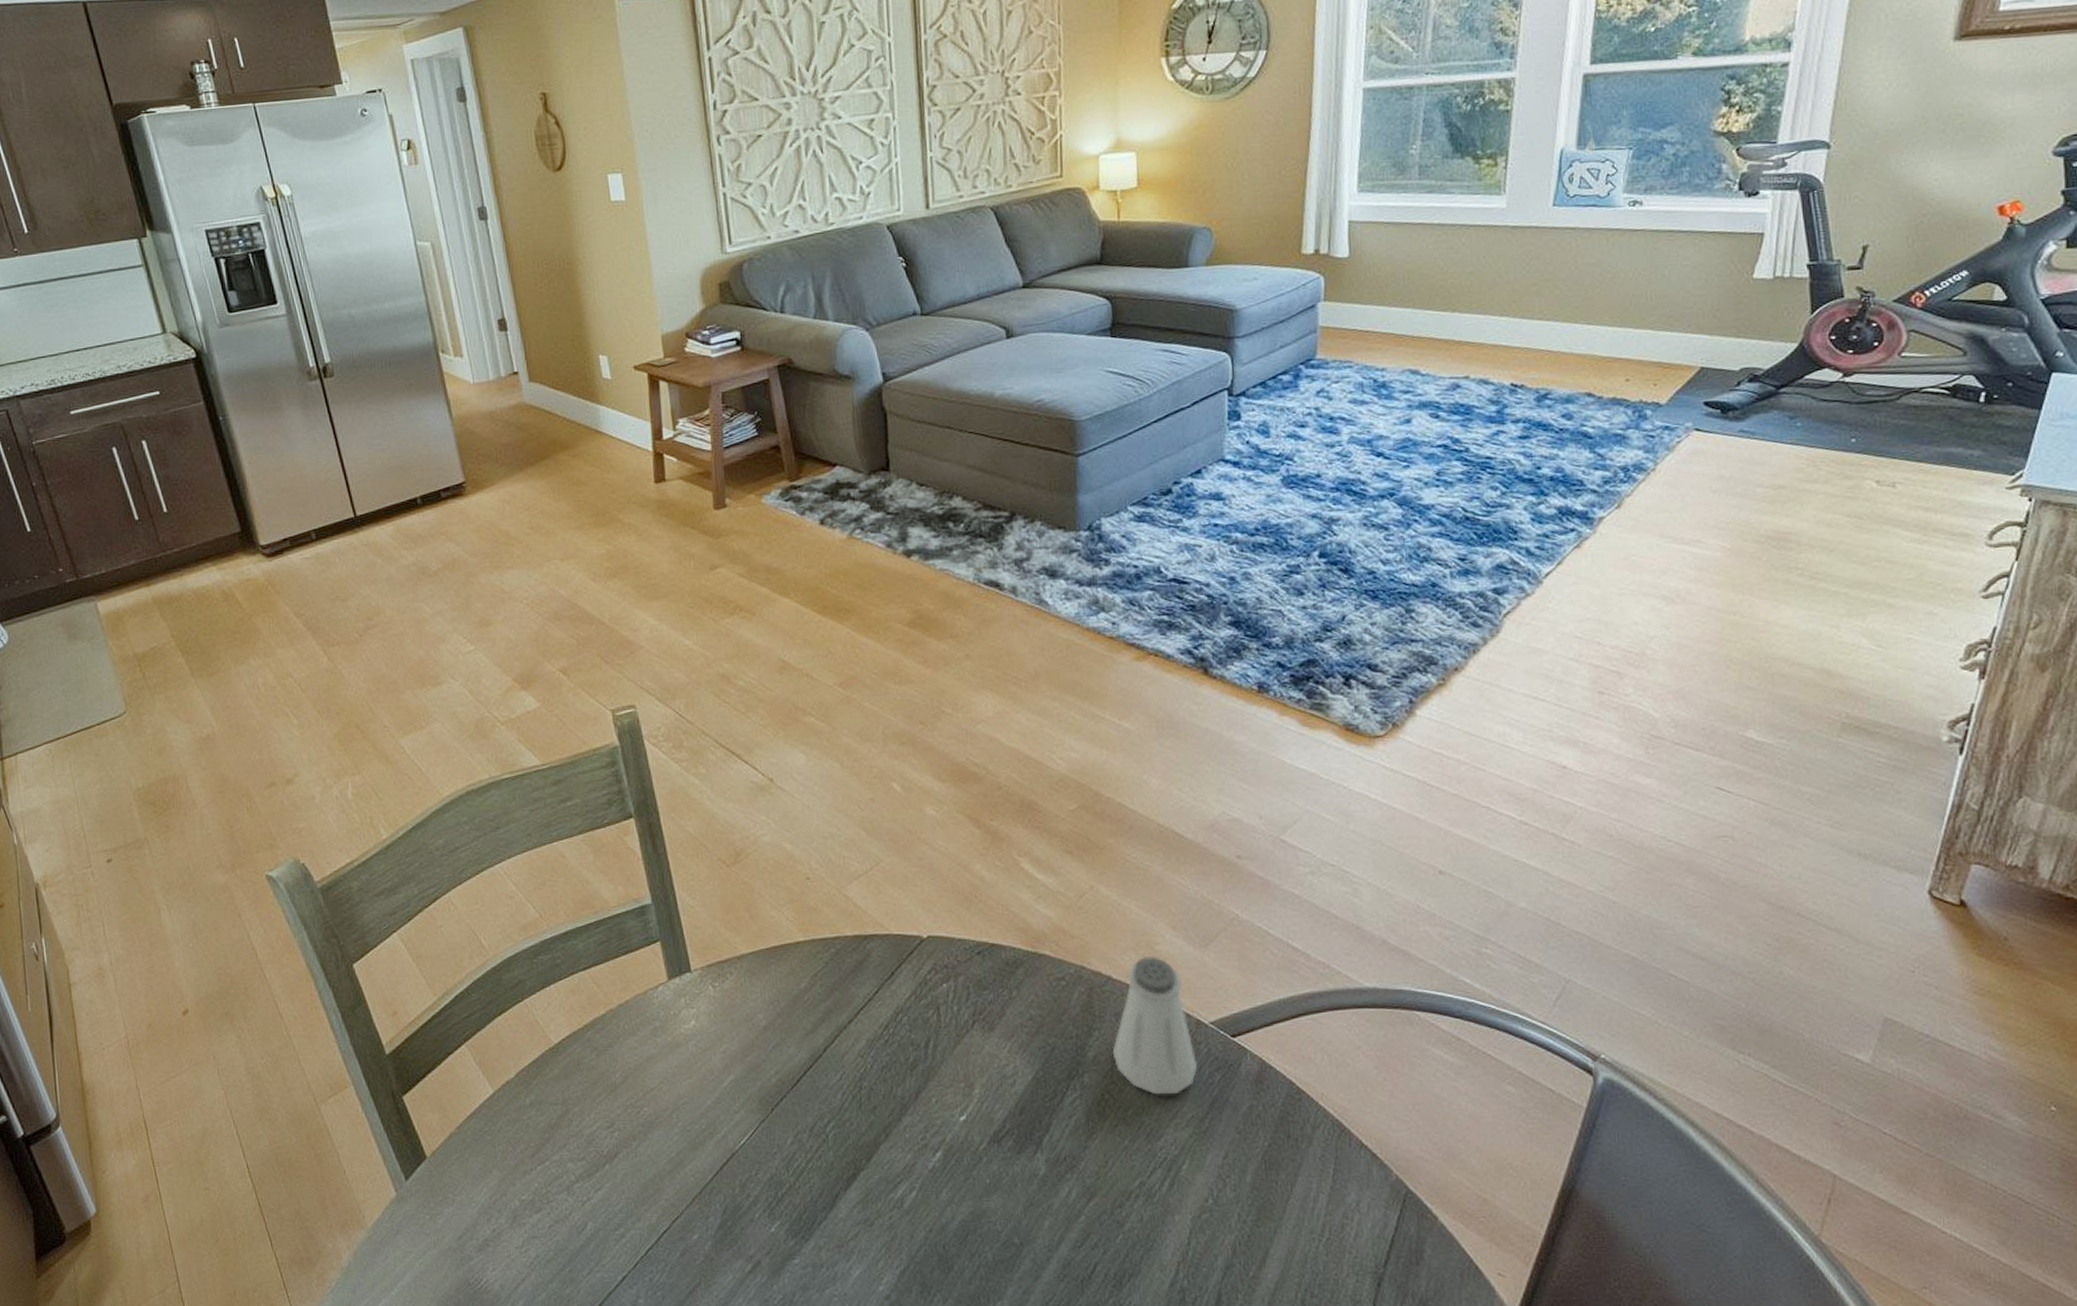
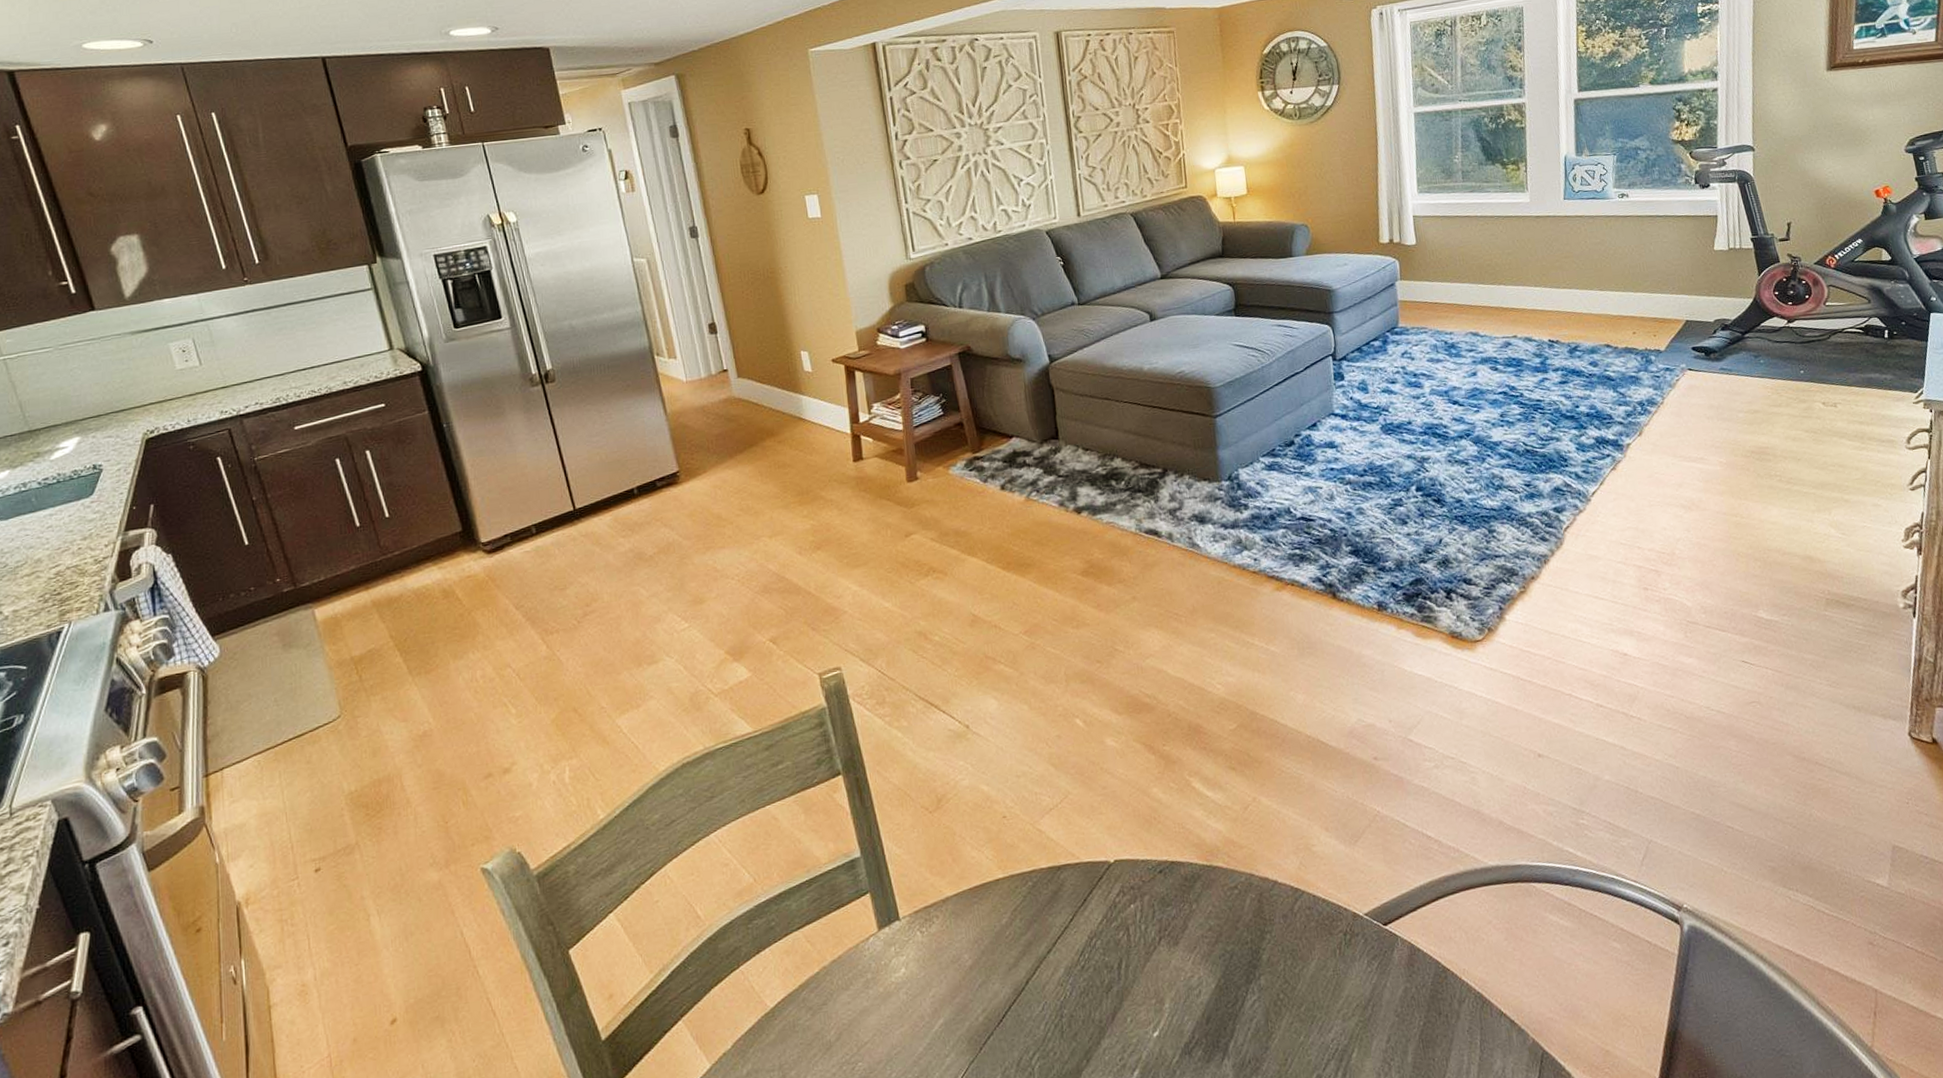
saltshaker: present [1112,955,1198,1095] -> none [1283,856,1358,989]

